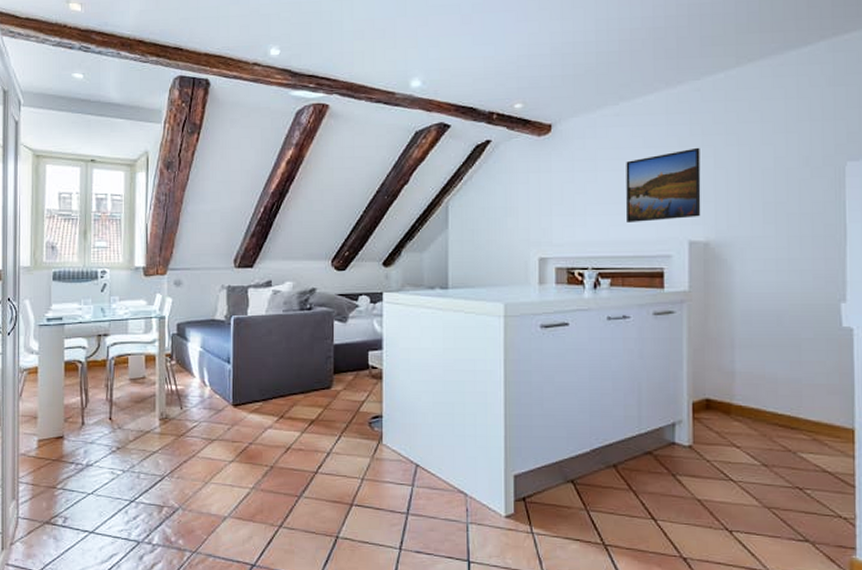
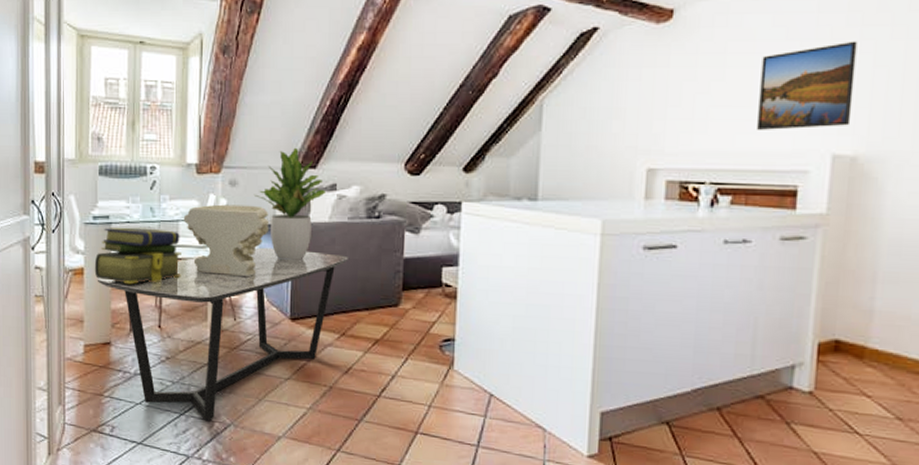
stack of books: none [48,327,131,379] -> present [94,227,181,284]
coffee table: none [50,340,284,507] -> present [97,247,348,422]
decorative bowl: none [132,303,212,369] -> present [183,204,270,278]
potted plant: none [197,249,263,352] -> present [253,147,327,262]

